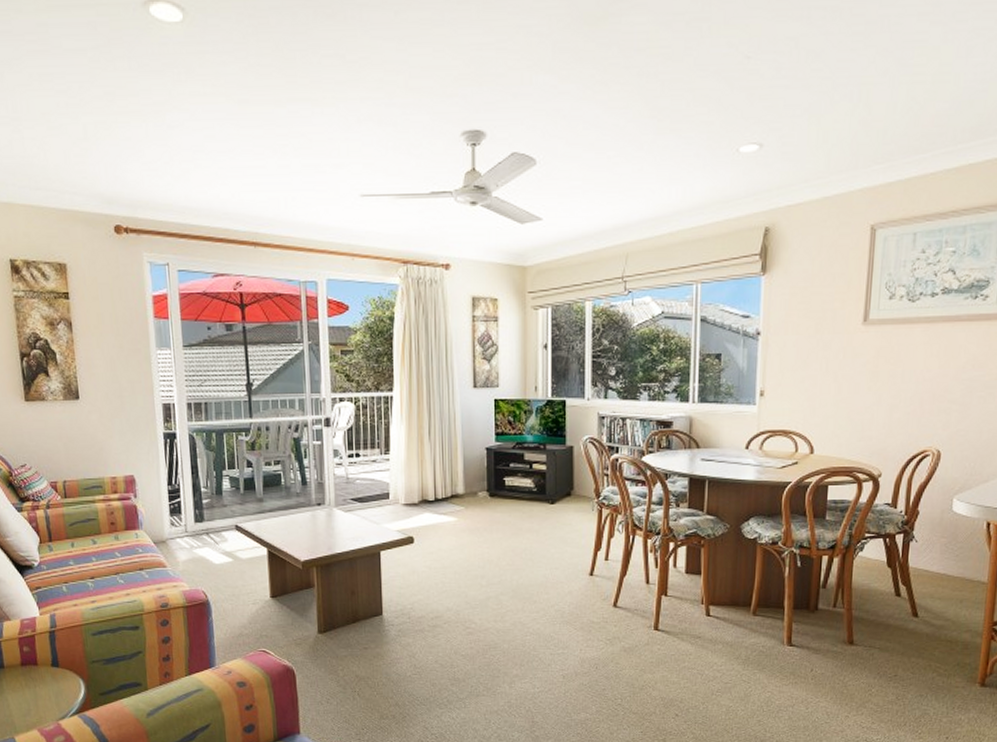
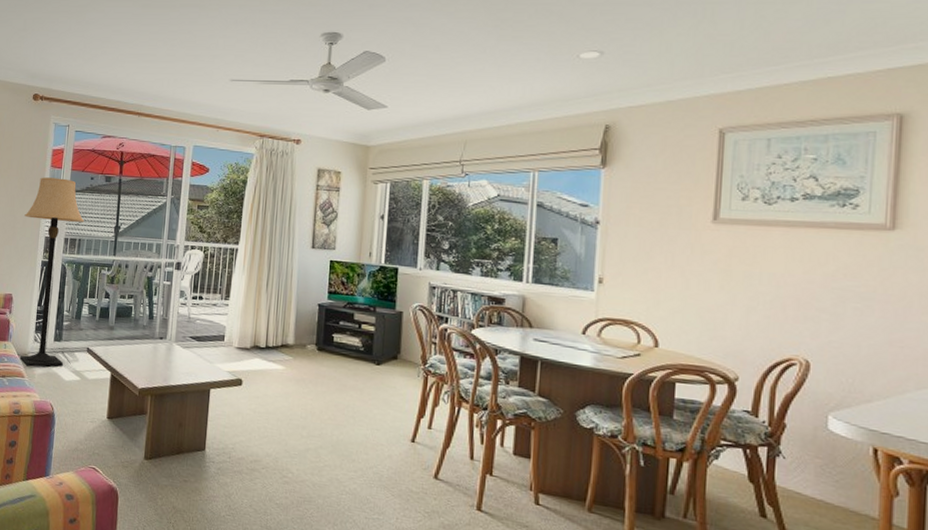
lamp: none [131,331,210,554] -> present [20,177,85,367]

